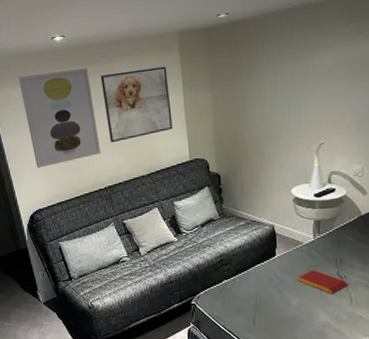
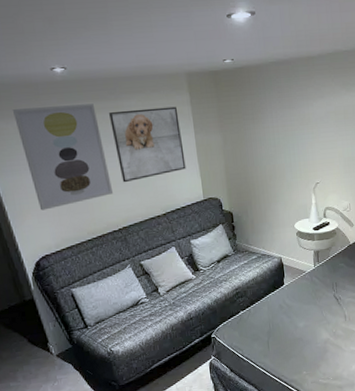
book: present [296,269,349,294] -> none [302,294,343,315]

